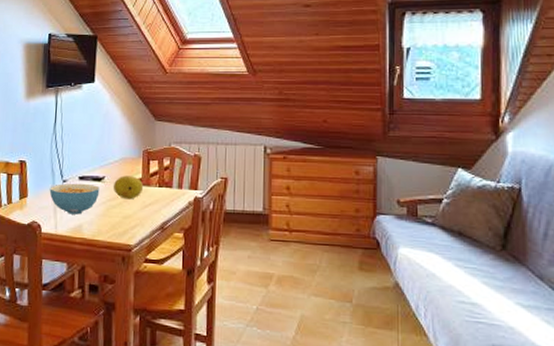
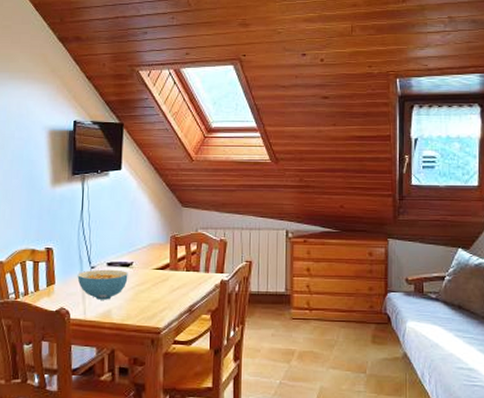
fruit: present [113,175,144,200] -> none [141,261,172,284]

